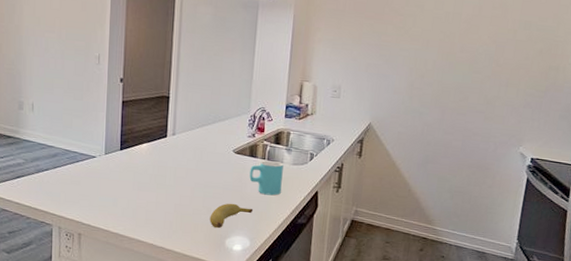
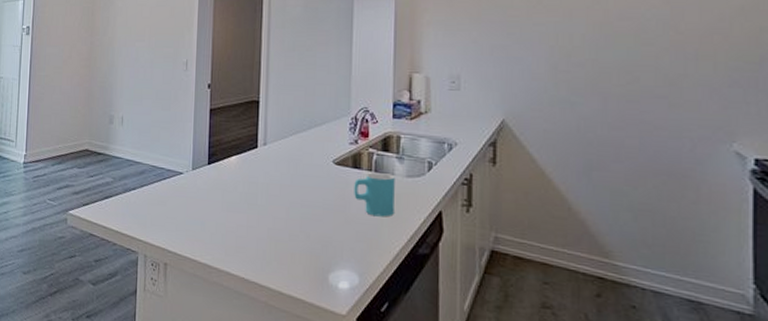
banana: present [209,203,254,229] -> none [309,227,361,260]

